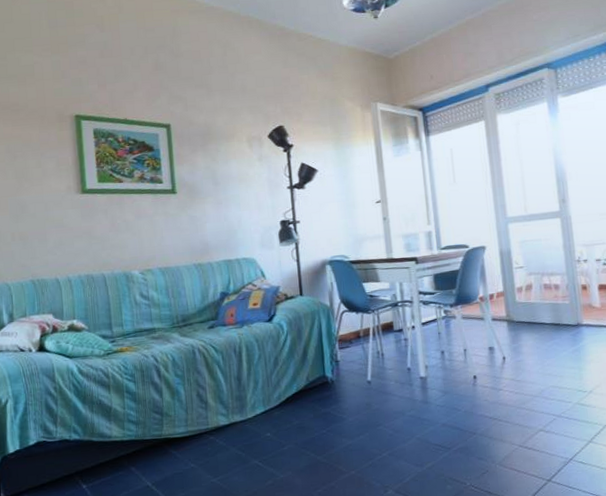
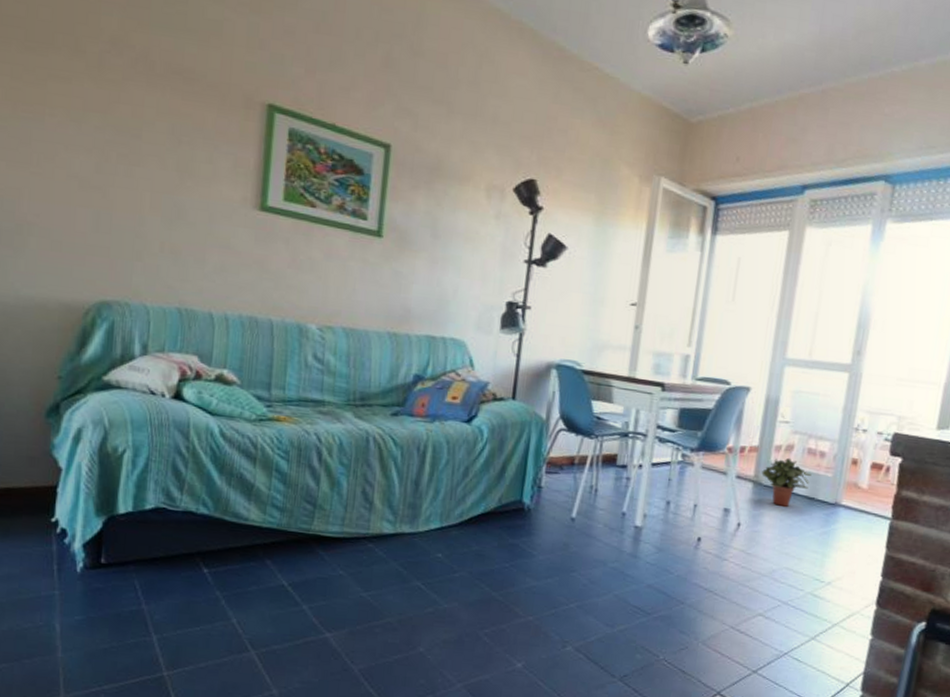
potted plant: none [511,295,553,336] -> present [761,457,812,507]

